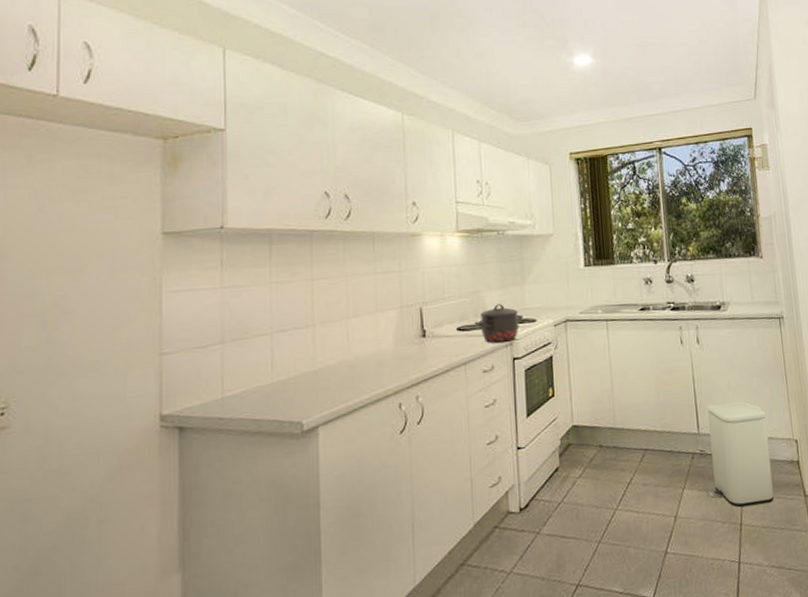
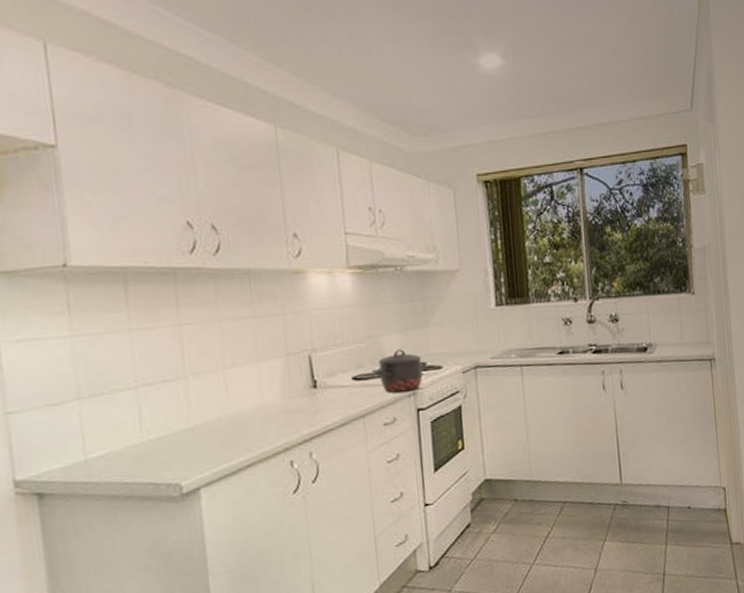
pedal bin: present [705,400,774,507] -> none [627,448,699,557]

